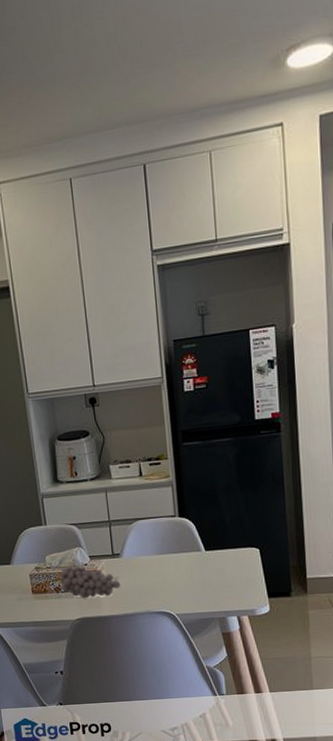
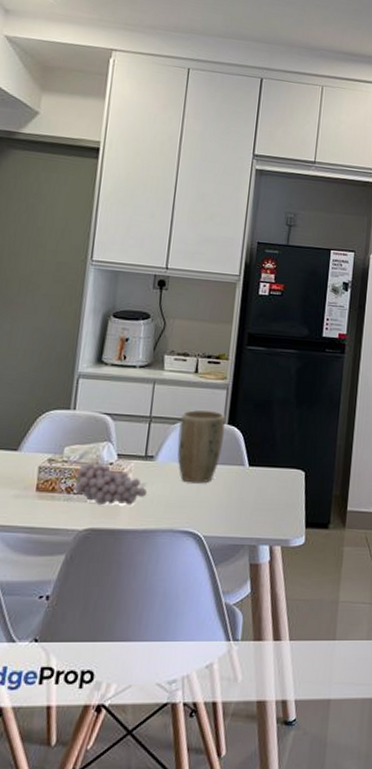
plant pot: none [135,507,178,572] -> present [177,409,225,484]

